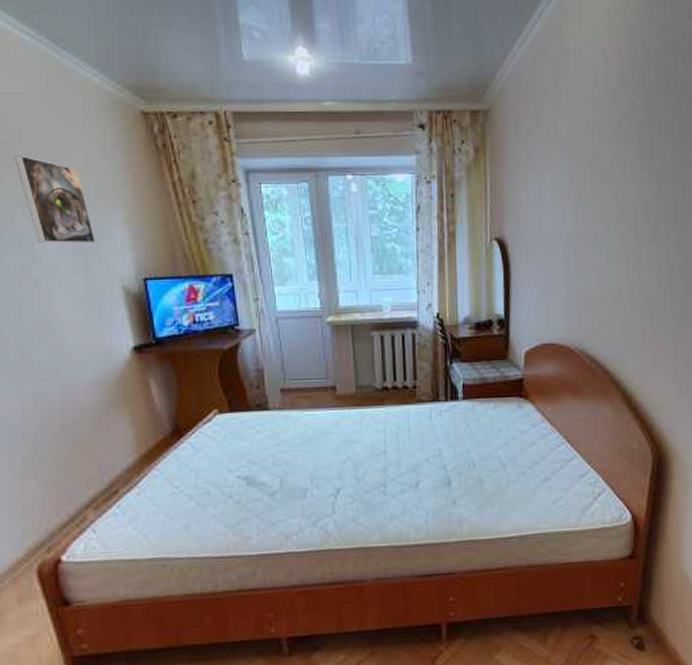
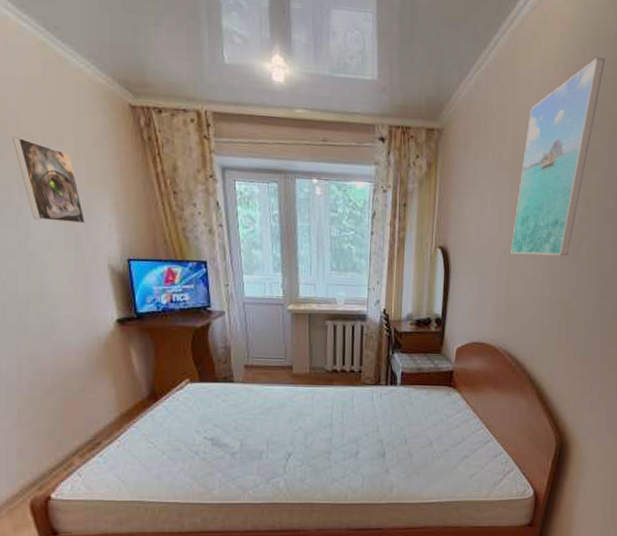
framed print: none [577,20,664,241] -> present [510,57,606,256]

